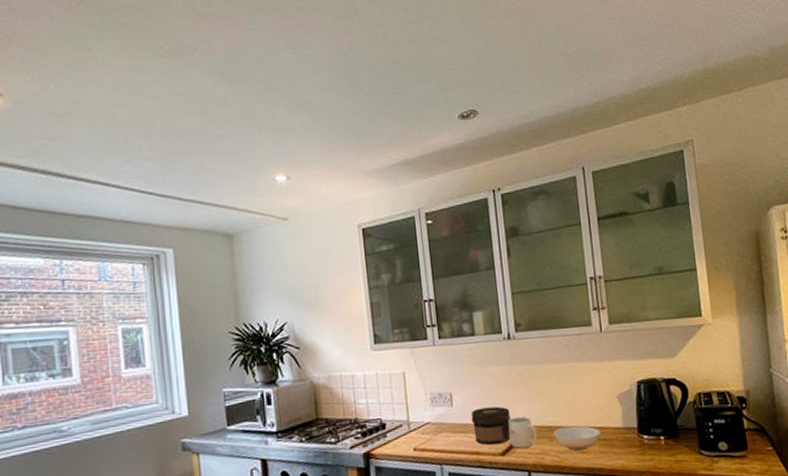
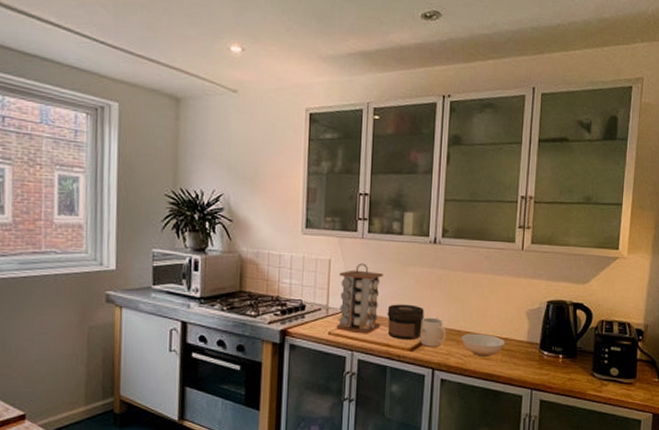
spice rack: none [415,371,467,445] -> present [336,263,383,334]

